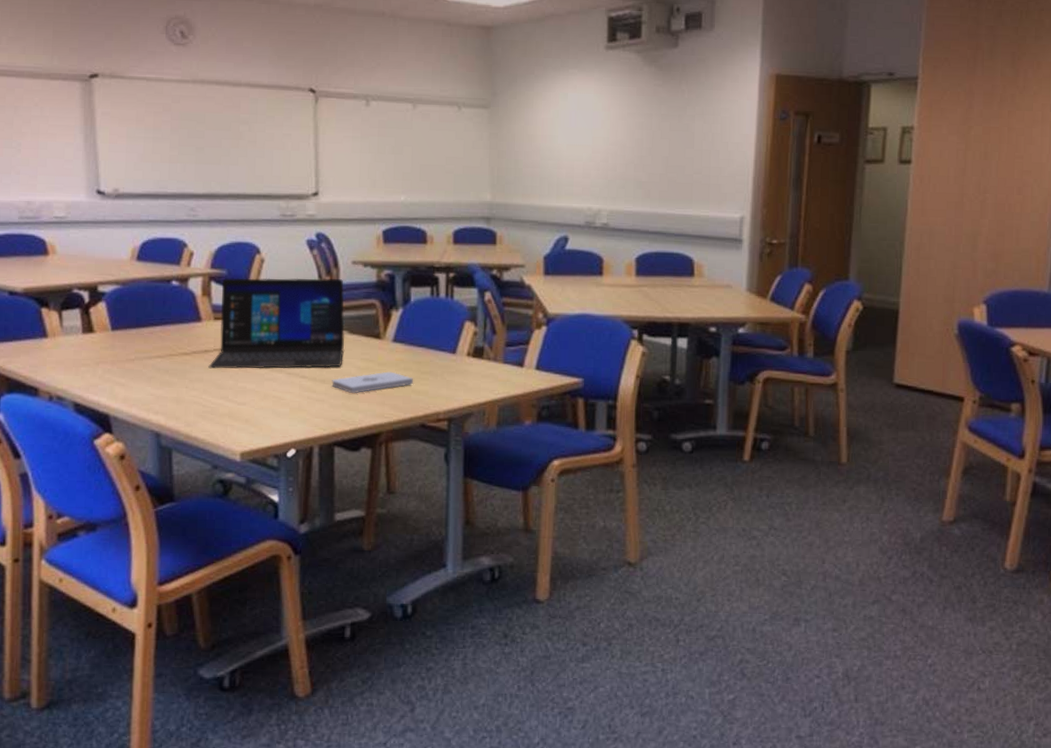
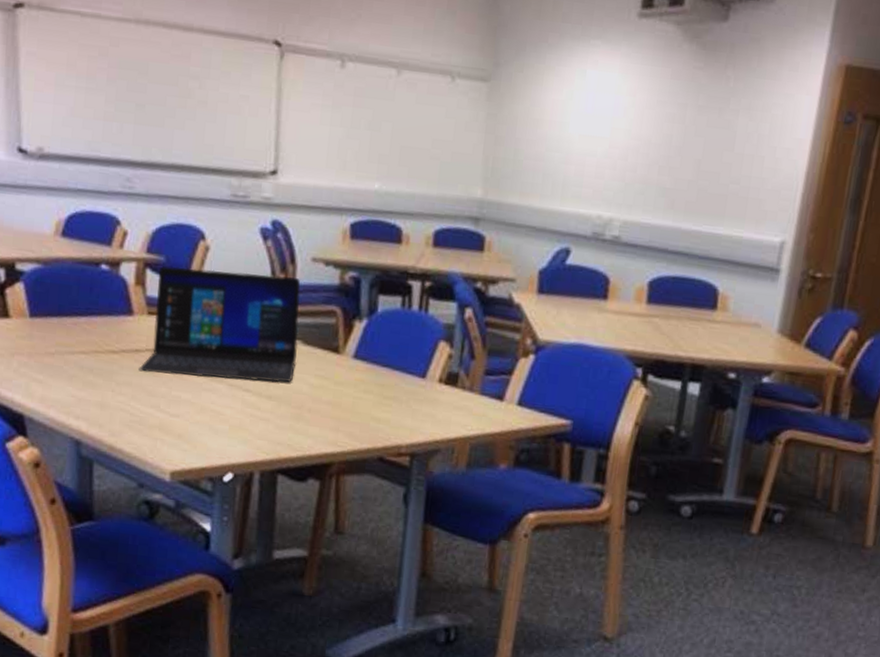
notepad: present [331,371,414,394] -> none [279,392,375,415]

